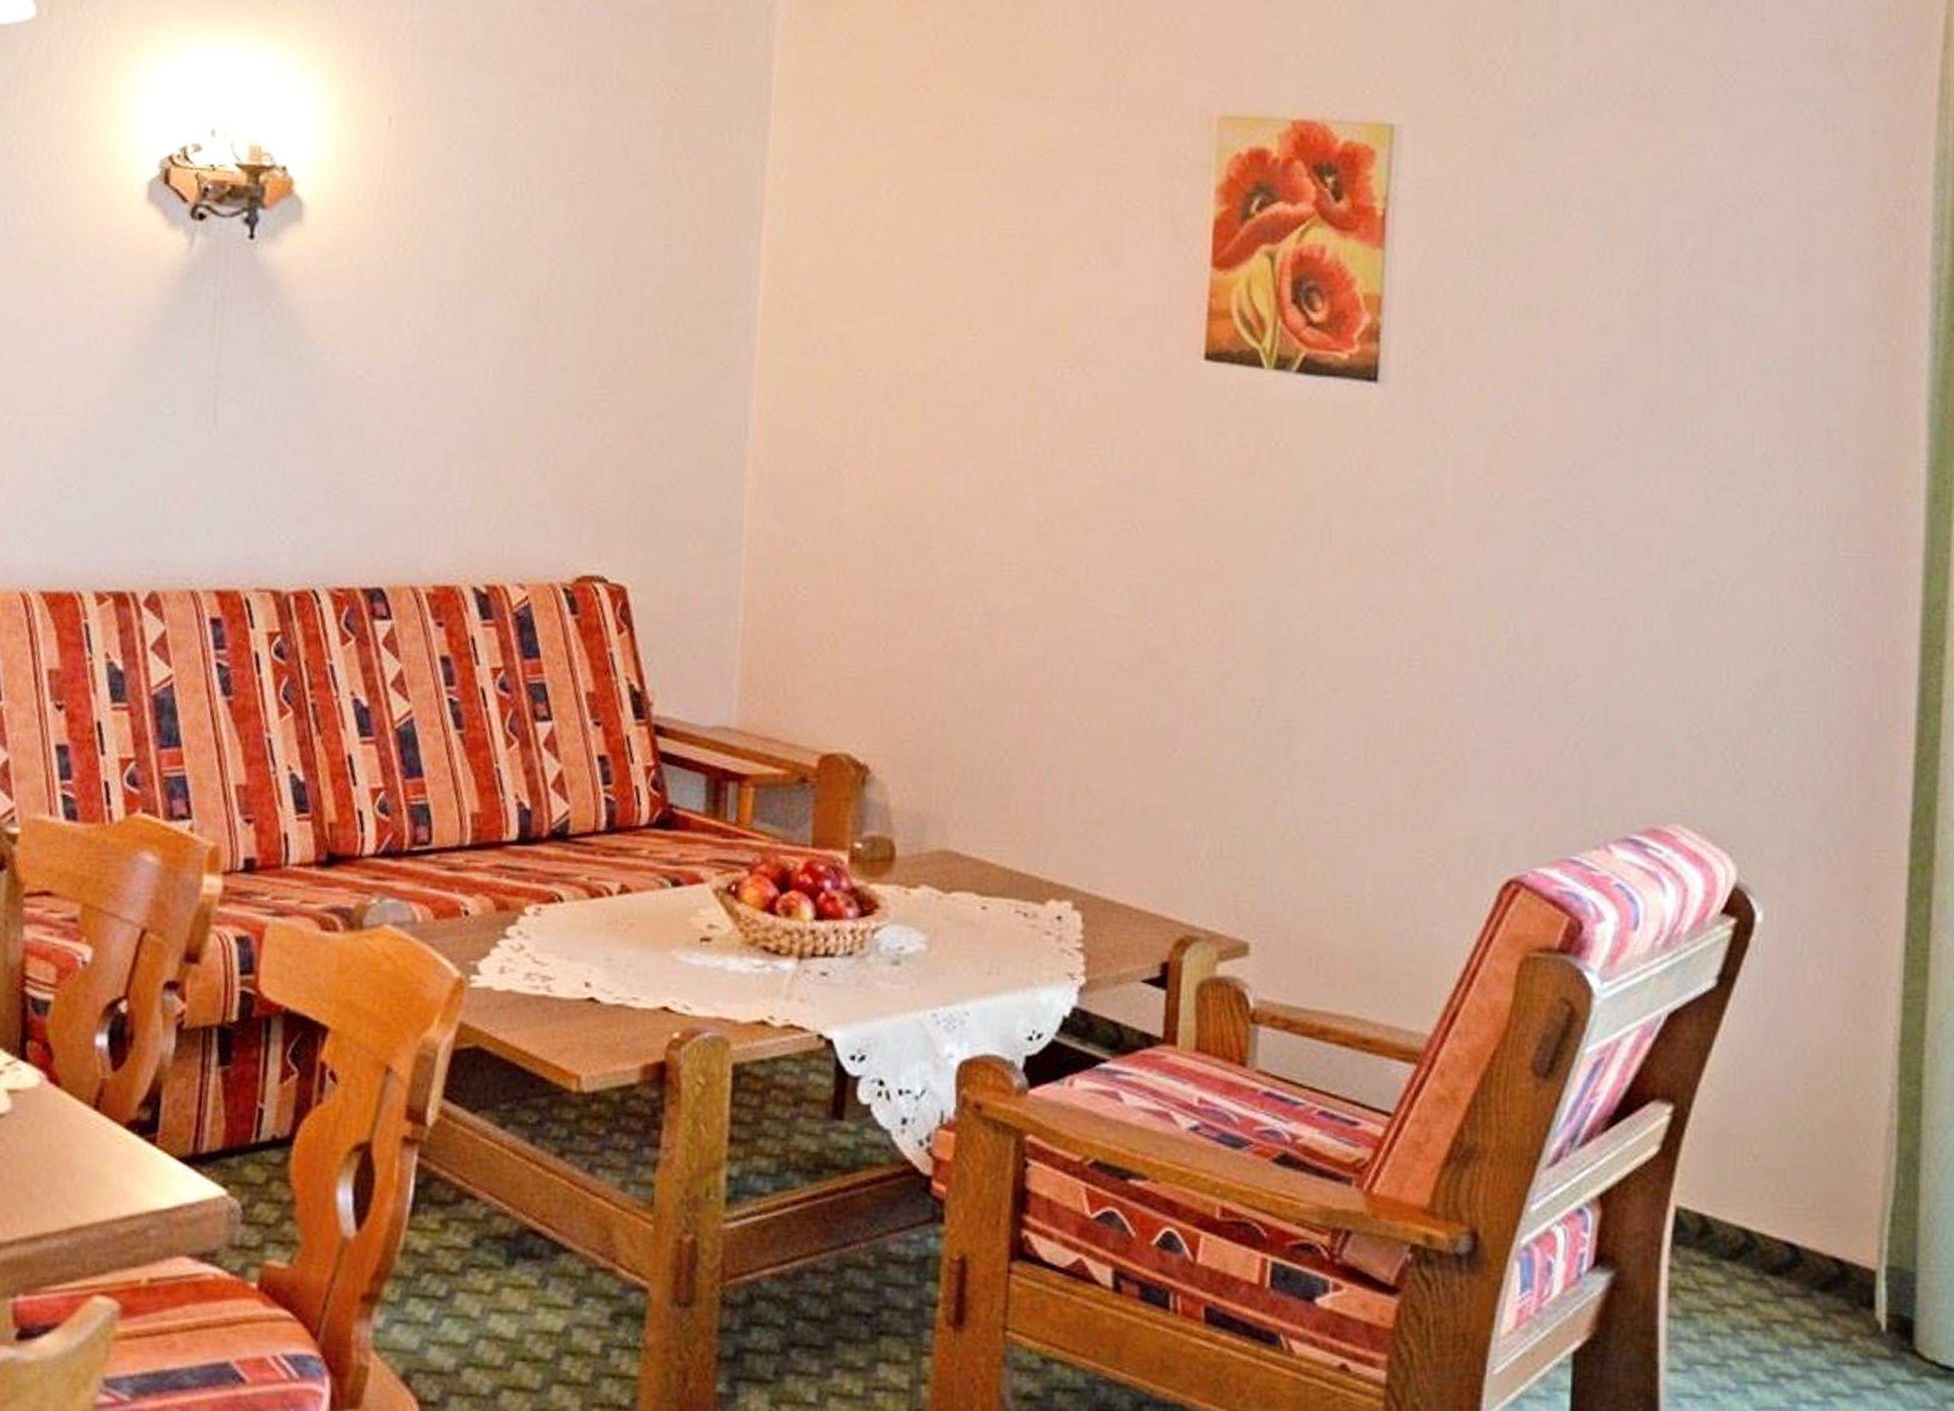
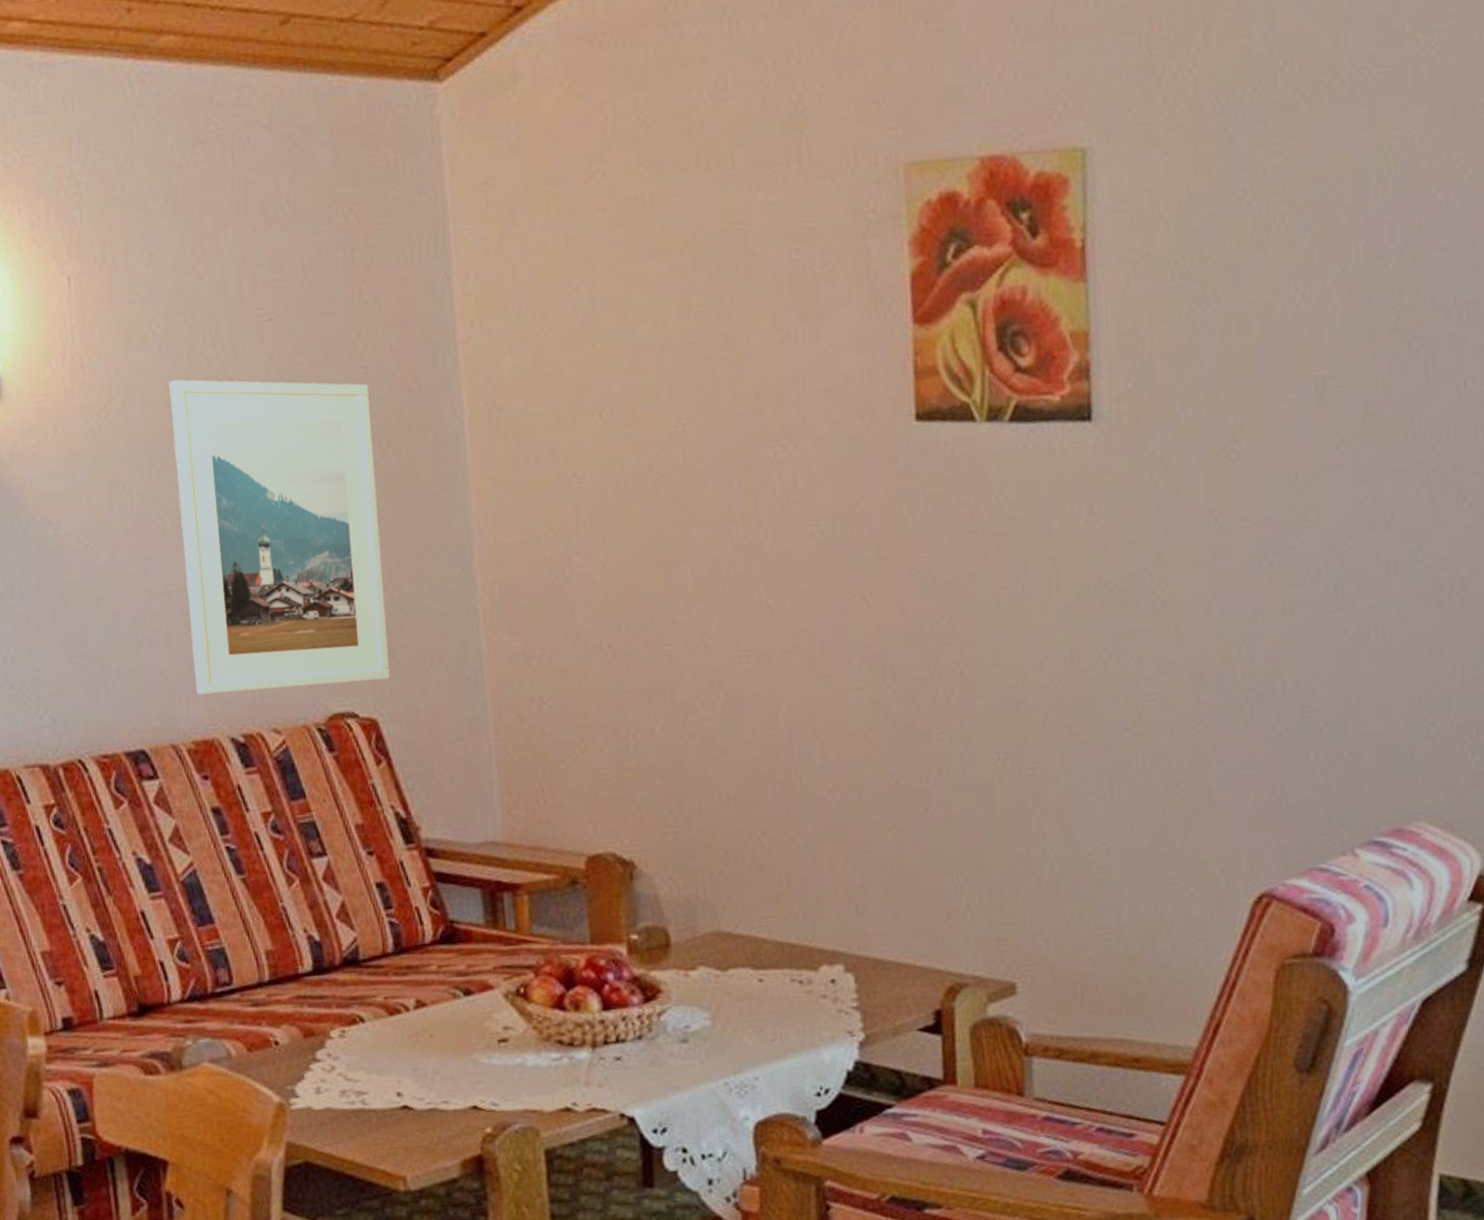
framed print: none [445,228,669,549] -> present [169,379,390,695]

